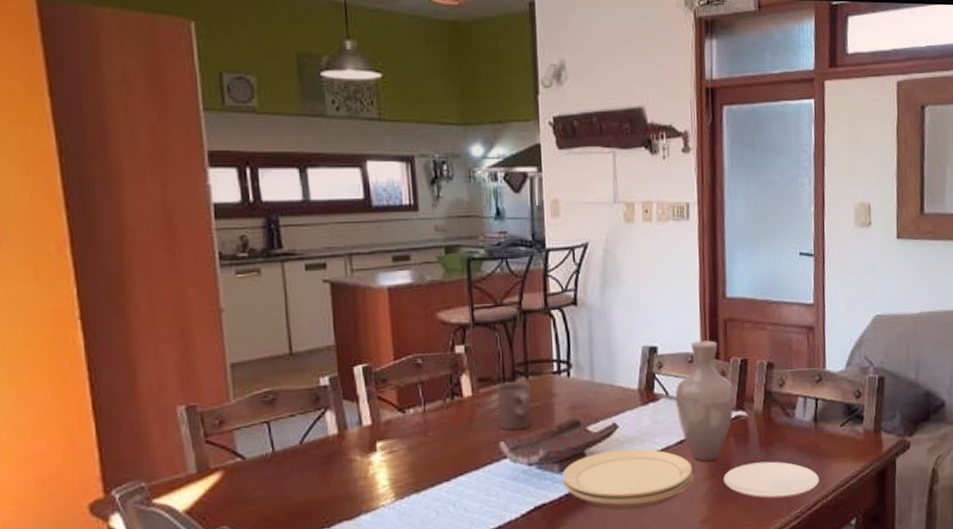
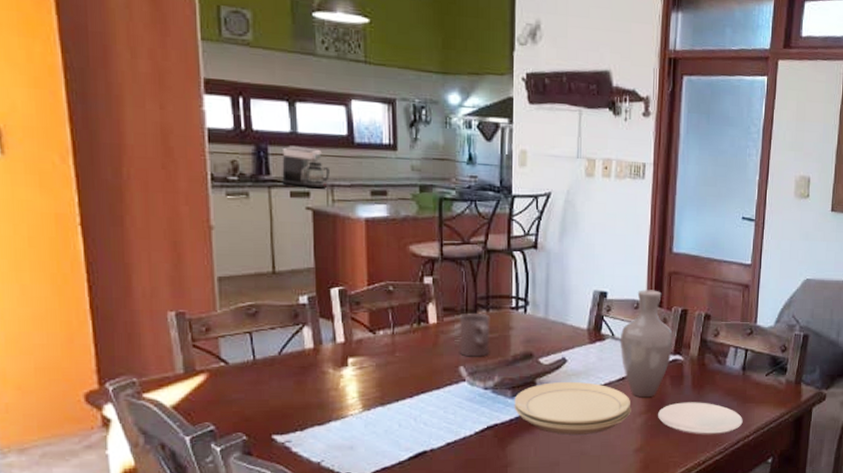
coffee maker: none [295,215,347,259] -> present [282,146,330,189]

